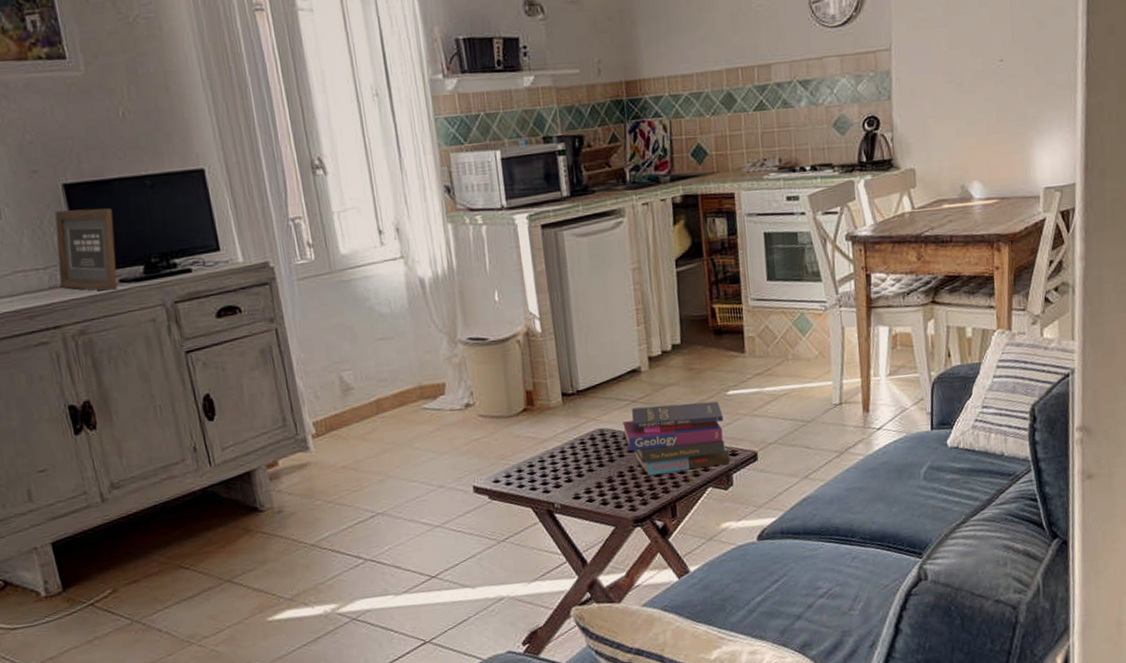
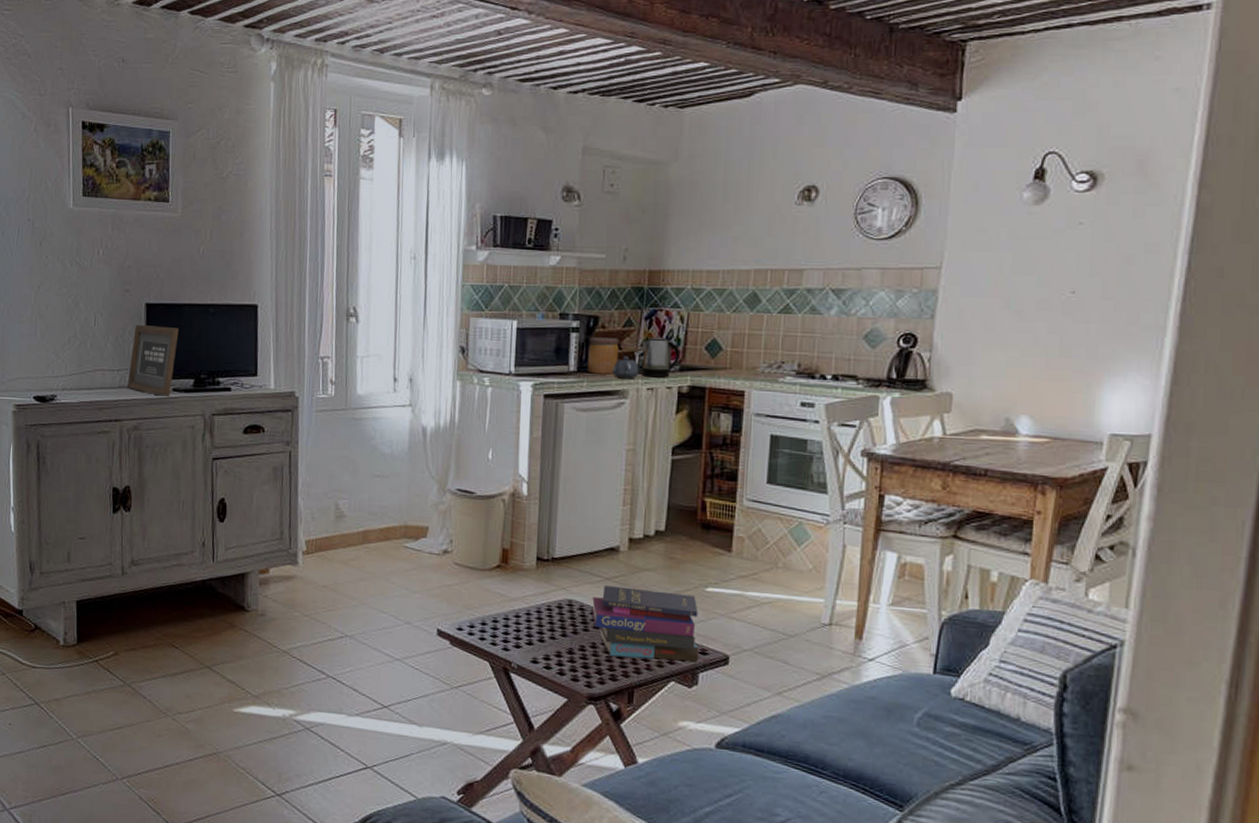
jar: none [577,156,610,197] -> present [587,337,619,375]
teapot: none [605,173,632,198] -> present [612,356,639,379]
kettle: none [630,149,669,193] -> present [640,336,680,378]

